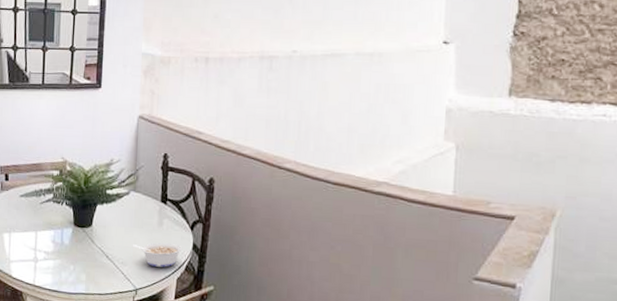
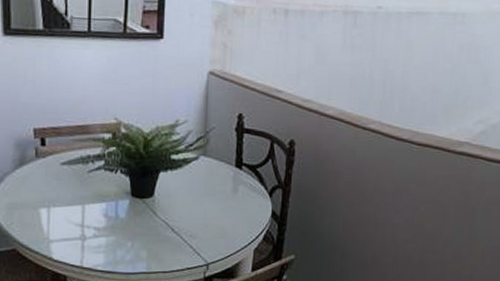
legume: present [133,243,183,267] -> none [203,212,261,238]

